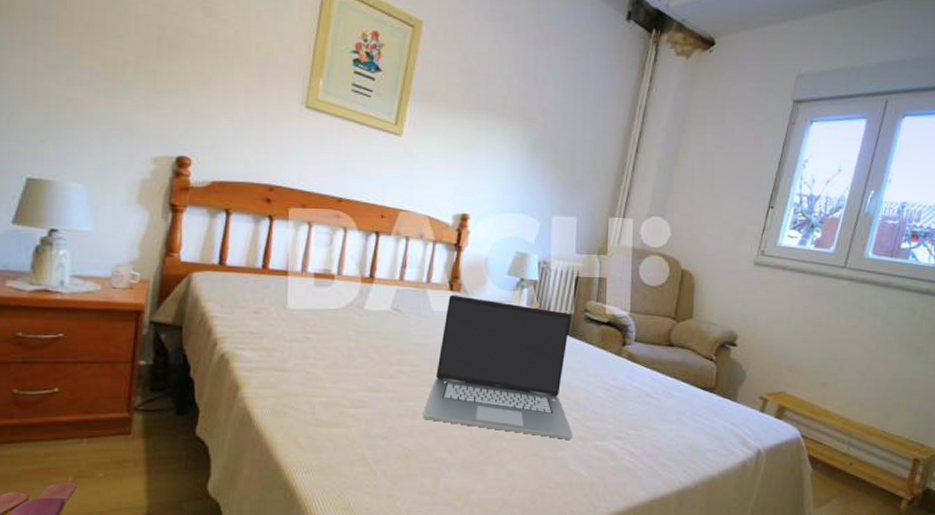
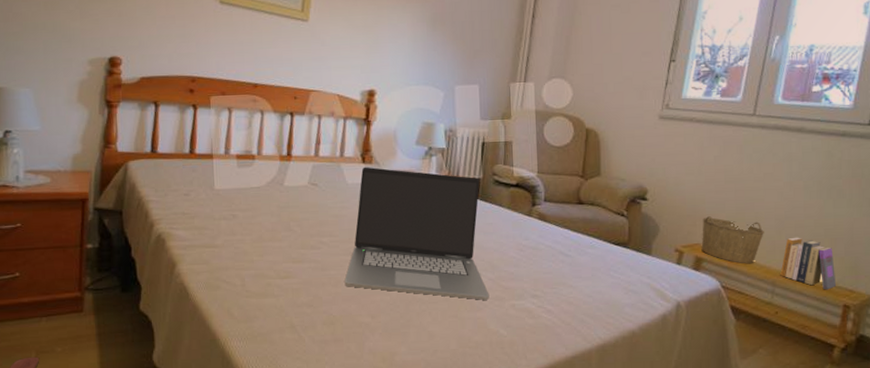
mug: present [110,264,142,289] -> none [57,157,85,181]
basket: none [785,365,846,415] -> present [701,216,764,264]
books: none [857,390,909,444] -> present [780,237,836,290]

